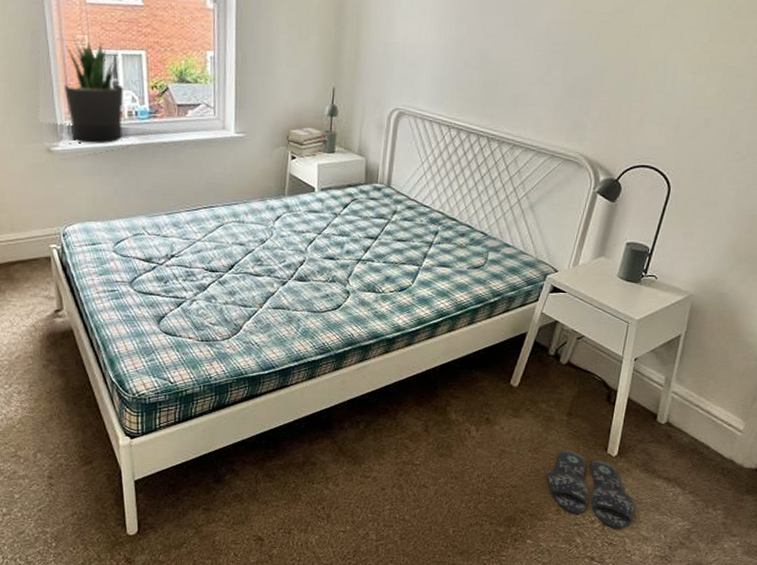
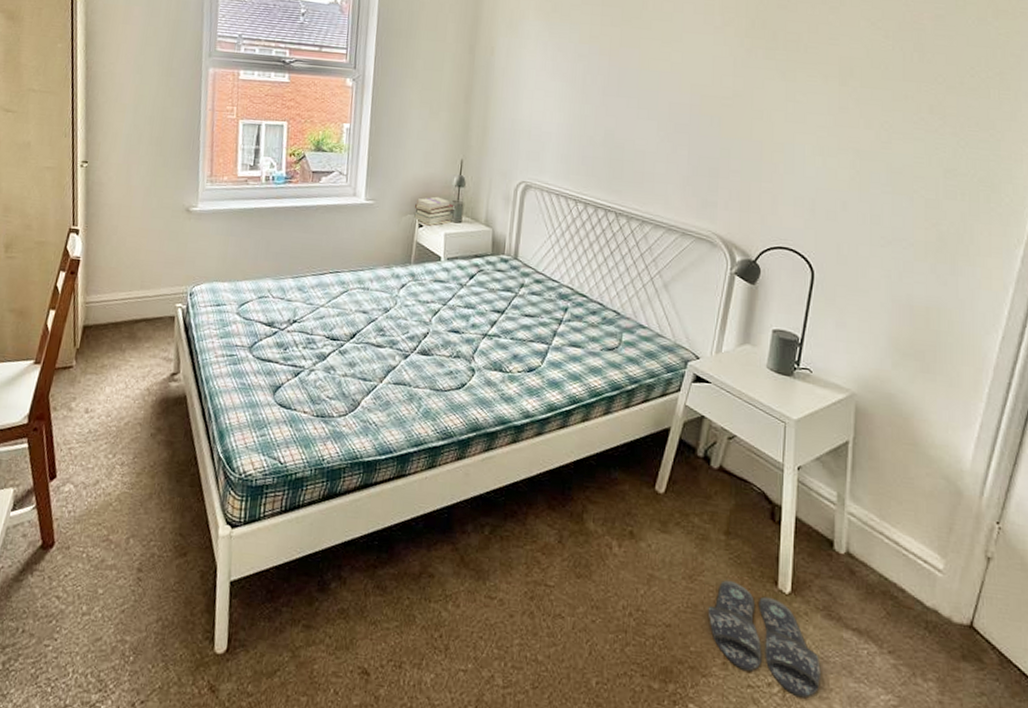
planter: present [63,36,124,145] -> none [209,107,265,207]

